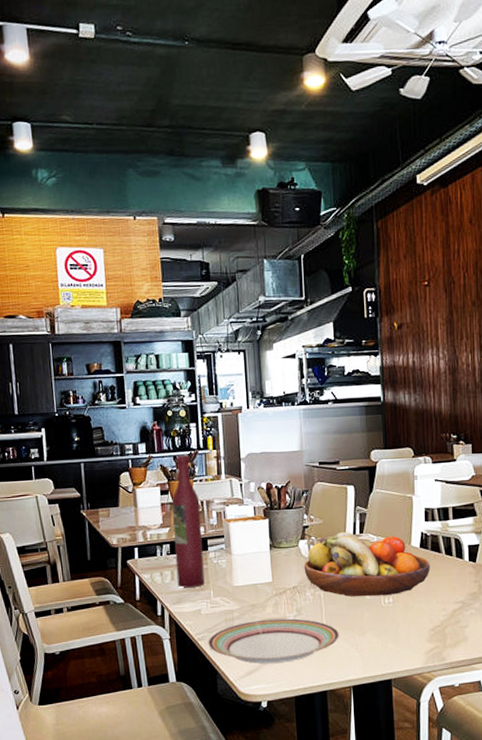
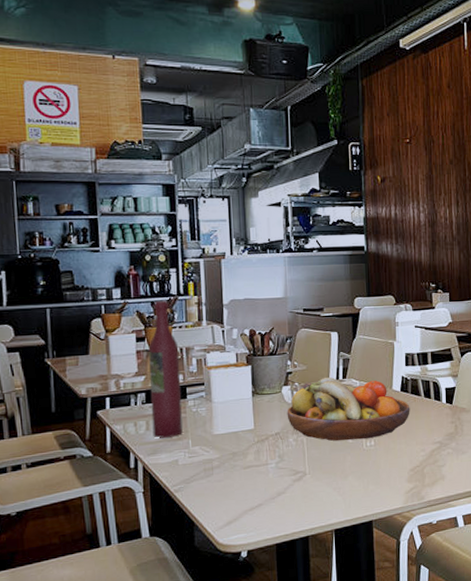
plate: present [208,618,339,664] -> none [185,465,322,513]

